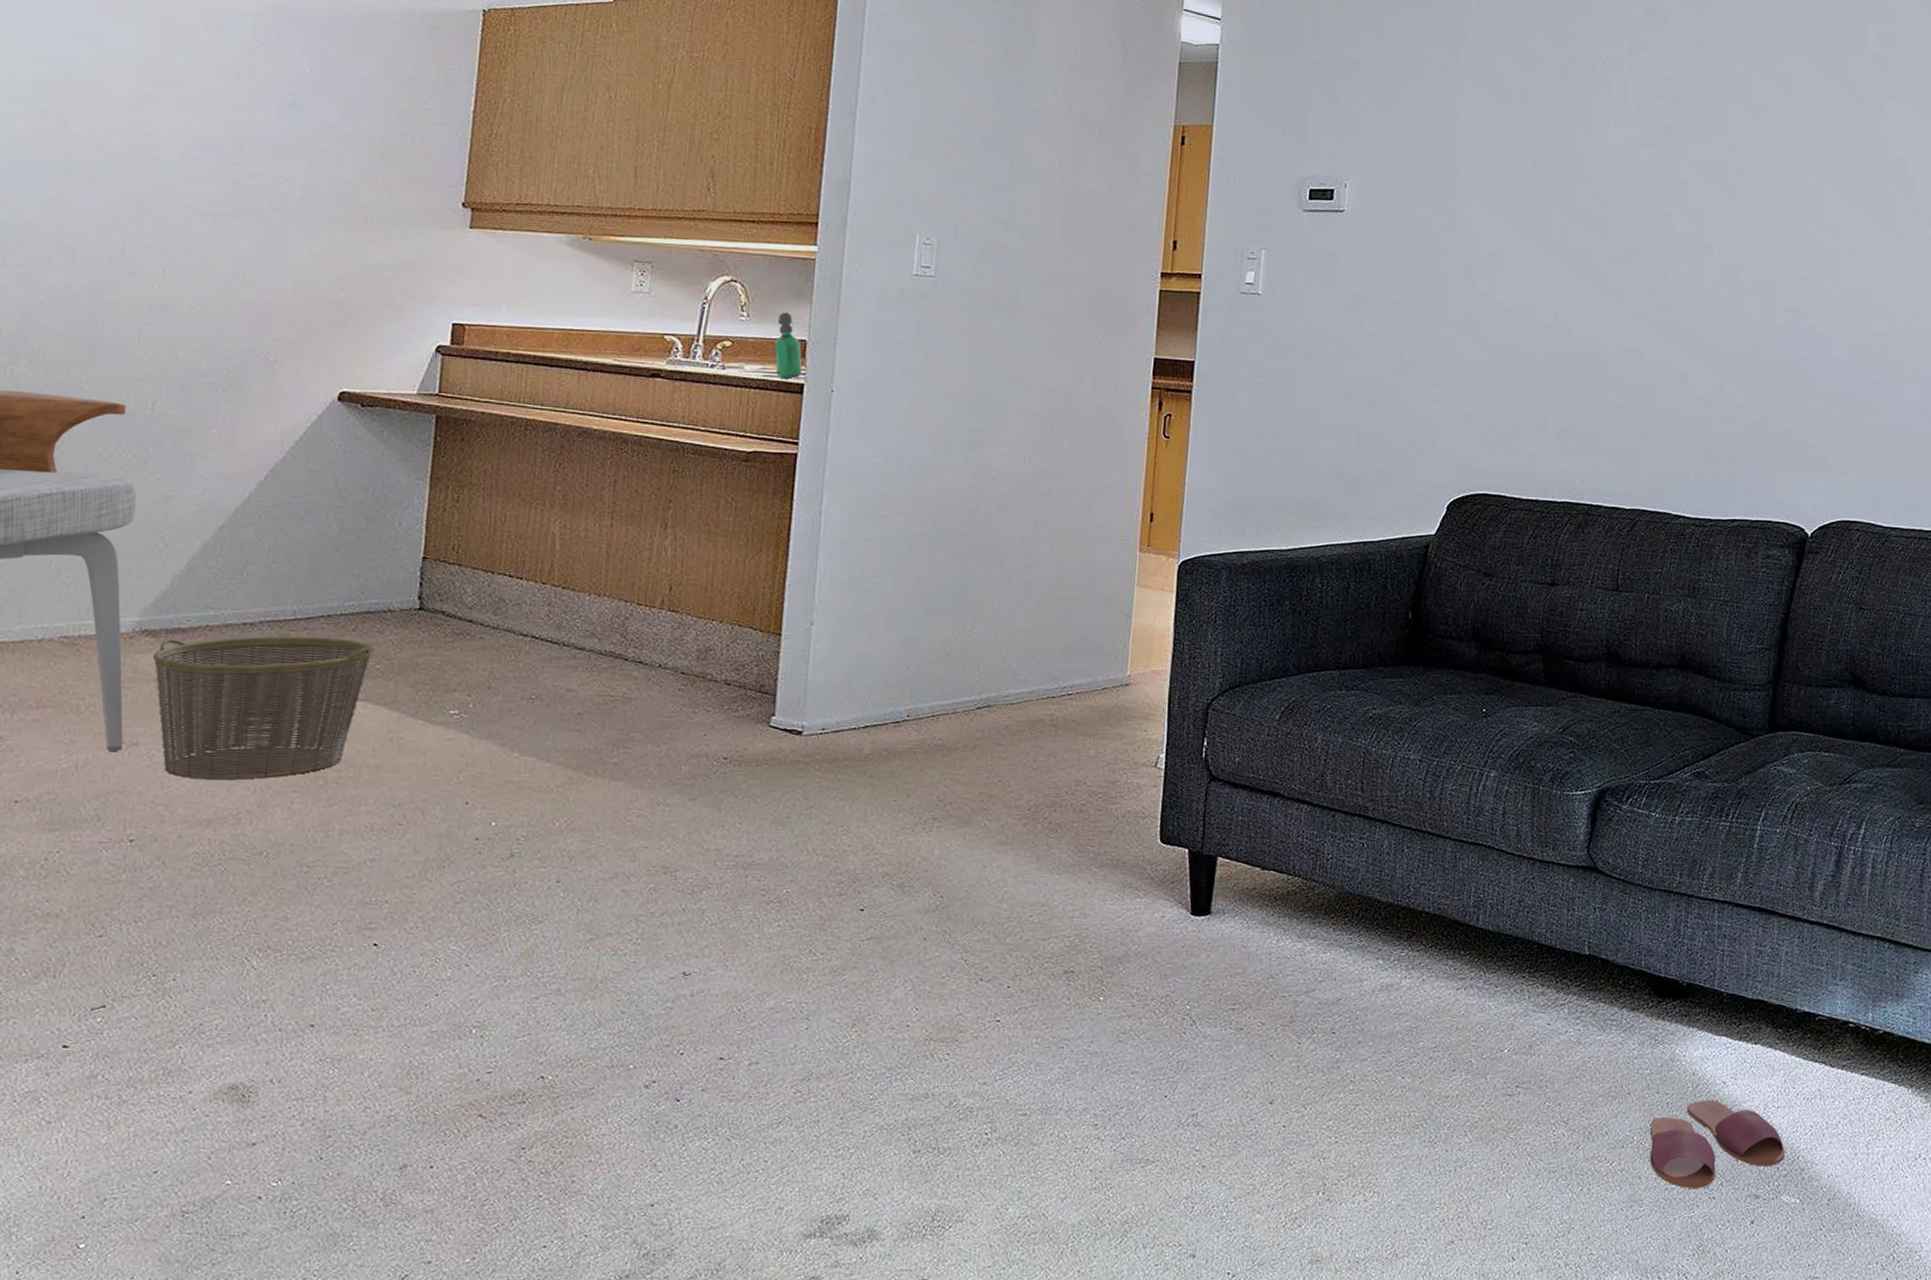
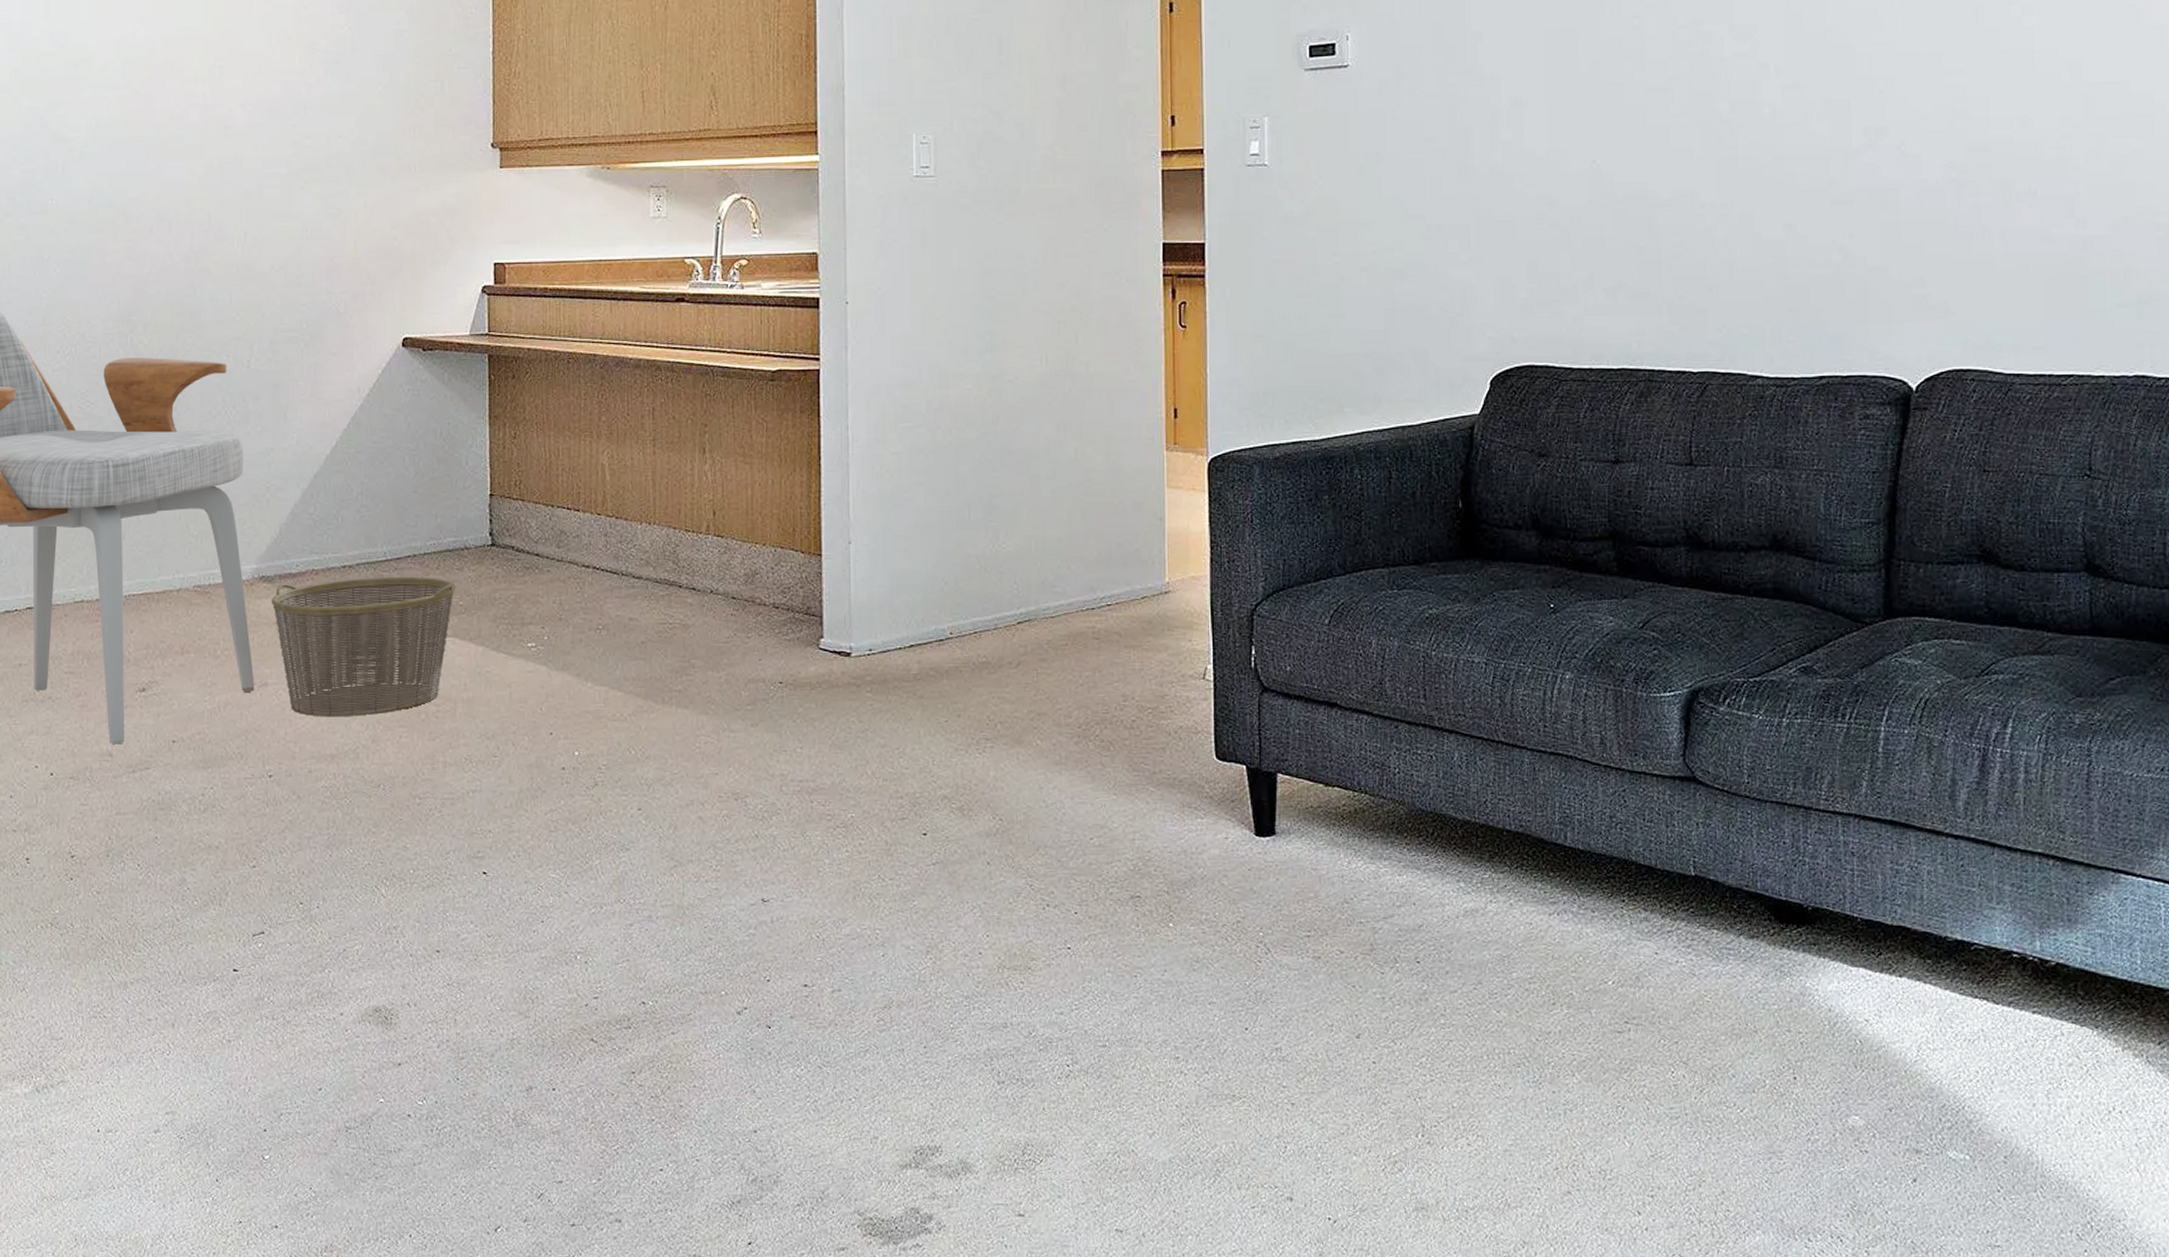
soap dispenser: present [774,312,802,379] -> none [787,226,816,294]
slippers: present [1650,1099,1785,1188] -> none [1784,1039,1947,1140]

